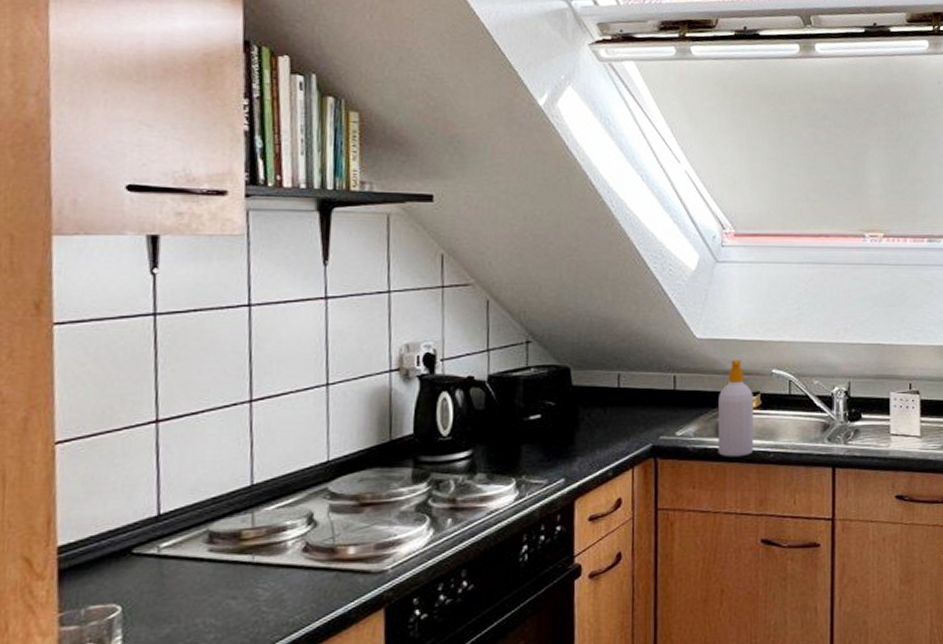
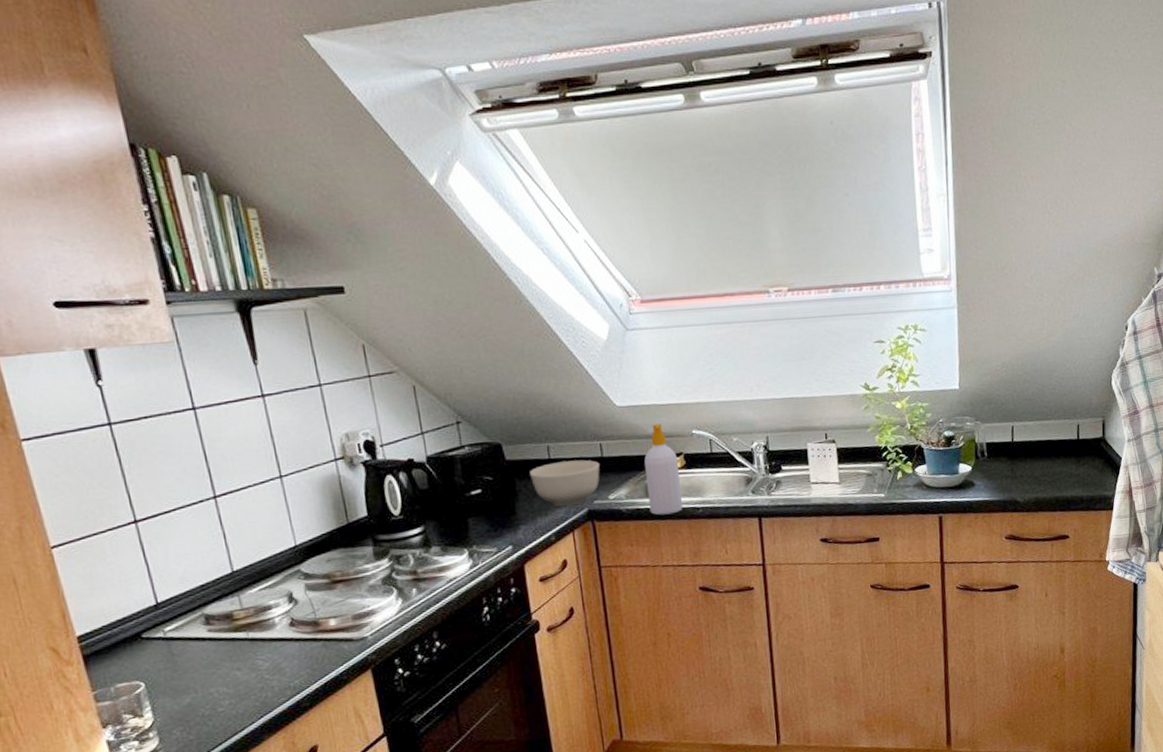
bowl: none [596,391,672,440] -> present [530,459,600,507]

